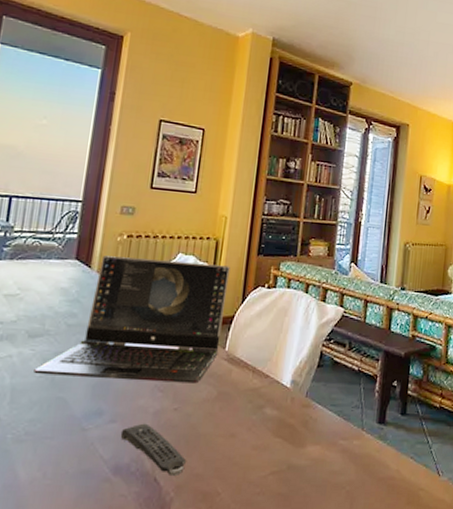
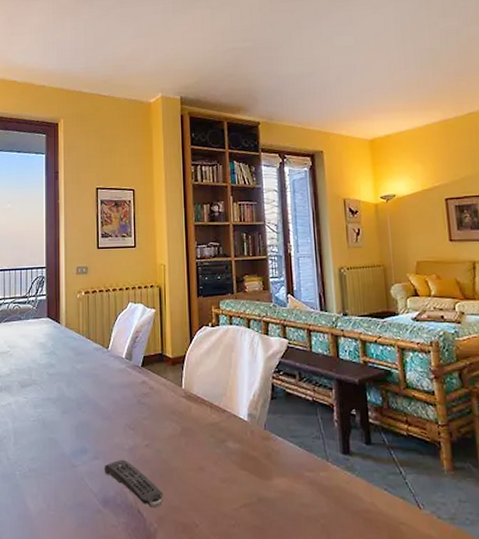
laptop computer: present [34,255,231,384] -> none [29,310,177,421]

